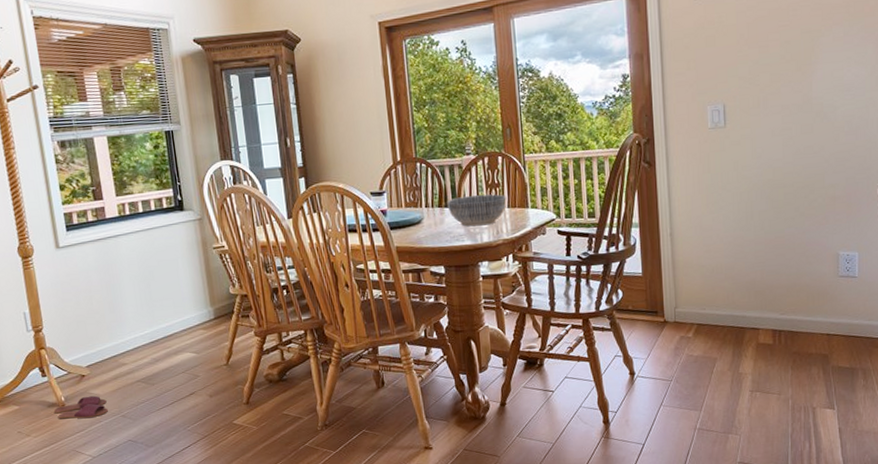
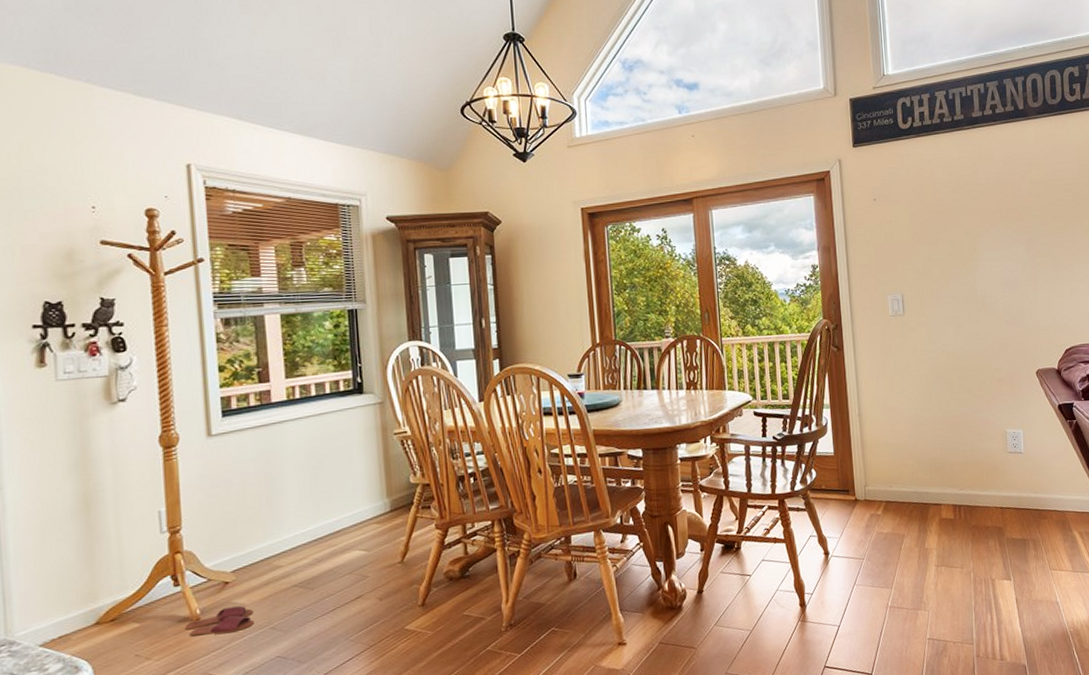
bowl: present [447,194,507,227] -> none [646,376,705,409]

